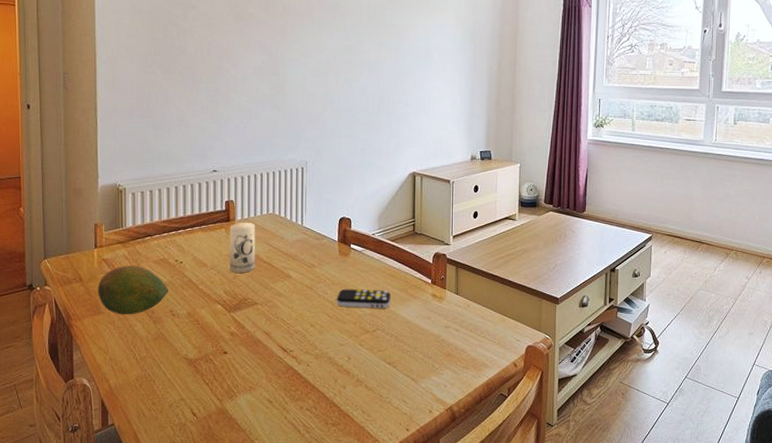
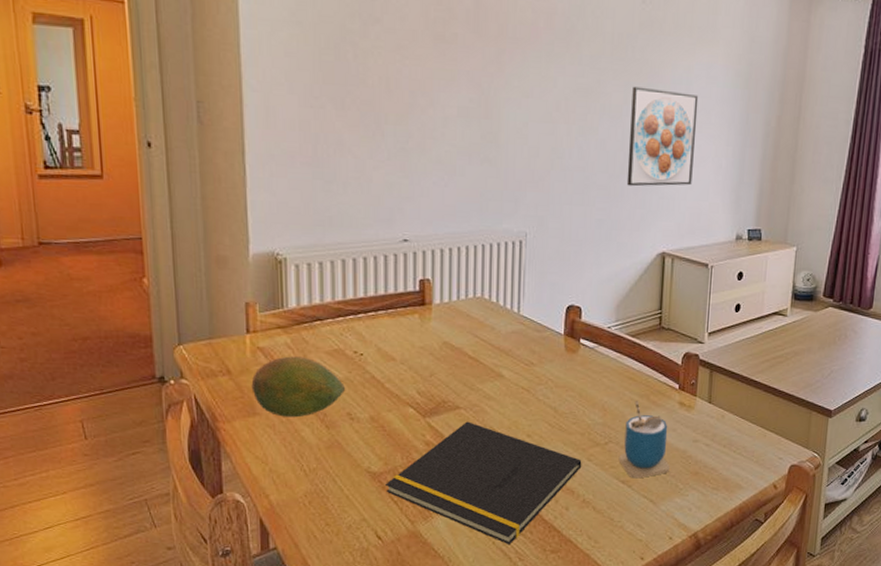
notepad: none [199,315,355,419] -> present [386,421,582,544]
candle: present [230,222,255,273] -> none [425,306,458,370]
remote control: present [336,289,391,308] -> none [560,392,628,417]
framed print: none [383,45,436,121] -> present [626,86,699,187]
cup: none [385,294,427,360] -> present [618,401,670,479]

